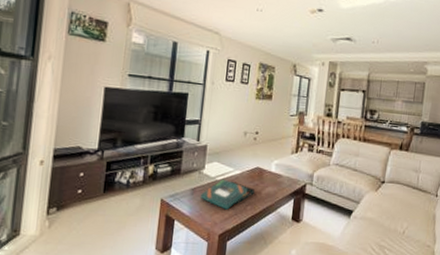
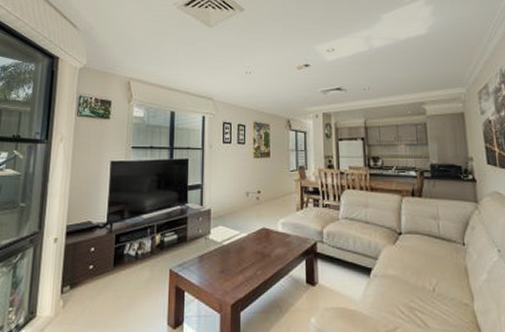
board game: present [201,179,255,210] -> none [209,243,263,276]

